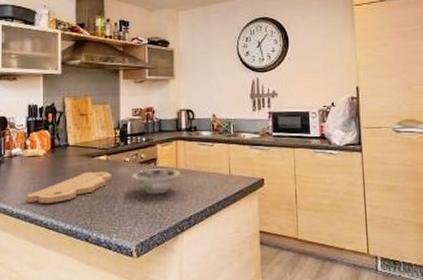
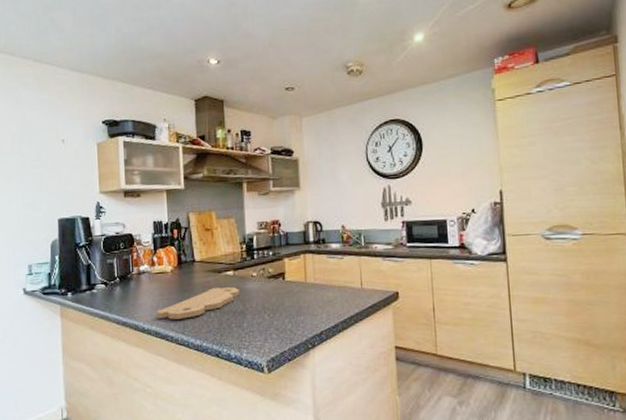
bowl: present [119,160,180,195] -> none [246,274,310,311]

